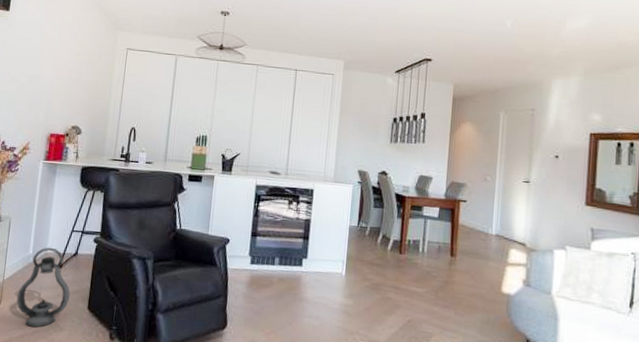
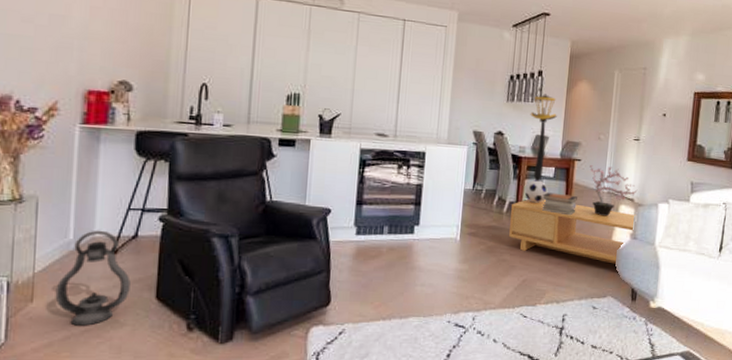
coffee table: none [393,238,529,313] -> present [509,198,636,265]
soccer ball: none [408,219,433,244] -> present [524,180,548,204]
floor lamp: none [413,135,441,221] -> present [530,94,557,182]
book stack: none [427,232,464,258] -> present [542,192,577,216]
potted plant: none [476,206,530,260] -> present [590,164,638,215]

